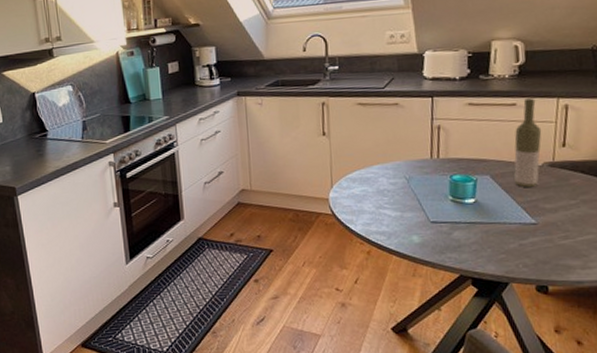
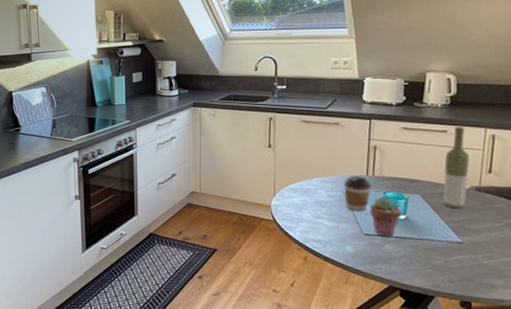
coffee cup: none [406,160,437,197] -> present [343,176,371,211]
potted succulent: none [435,180,471,223] -> present [370,196,402,237]

